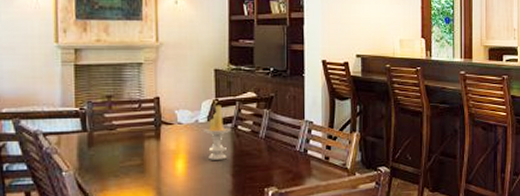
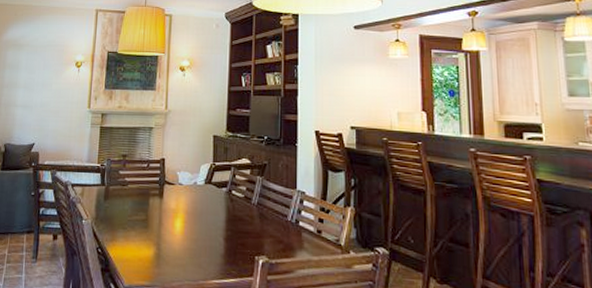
candle: present [202,105,232,160] -> none [200,169,226,223]

